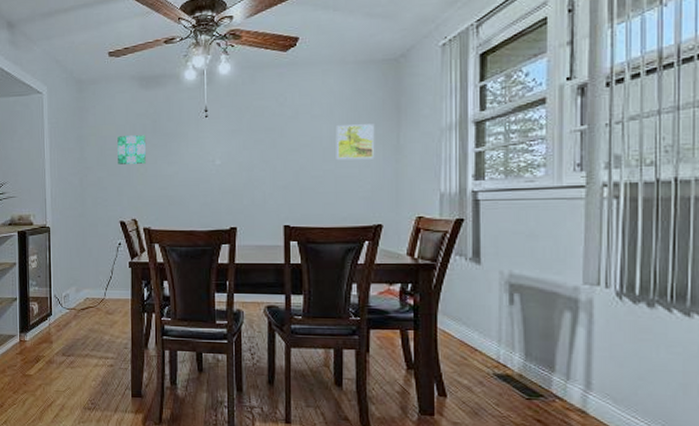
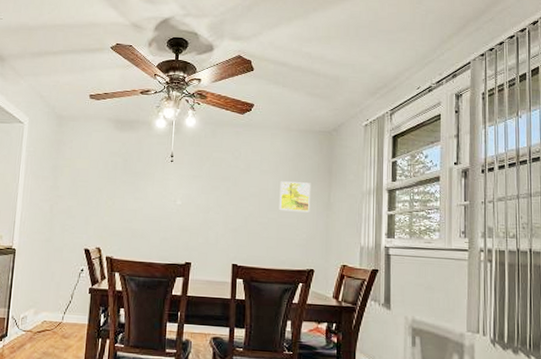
wall art: present [117,135,146,164] -> none [88,170,116,197]

